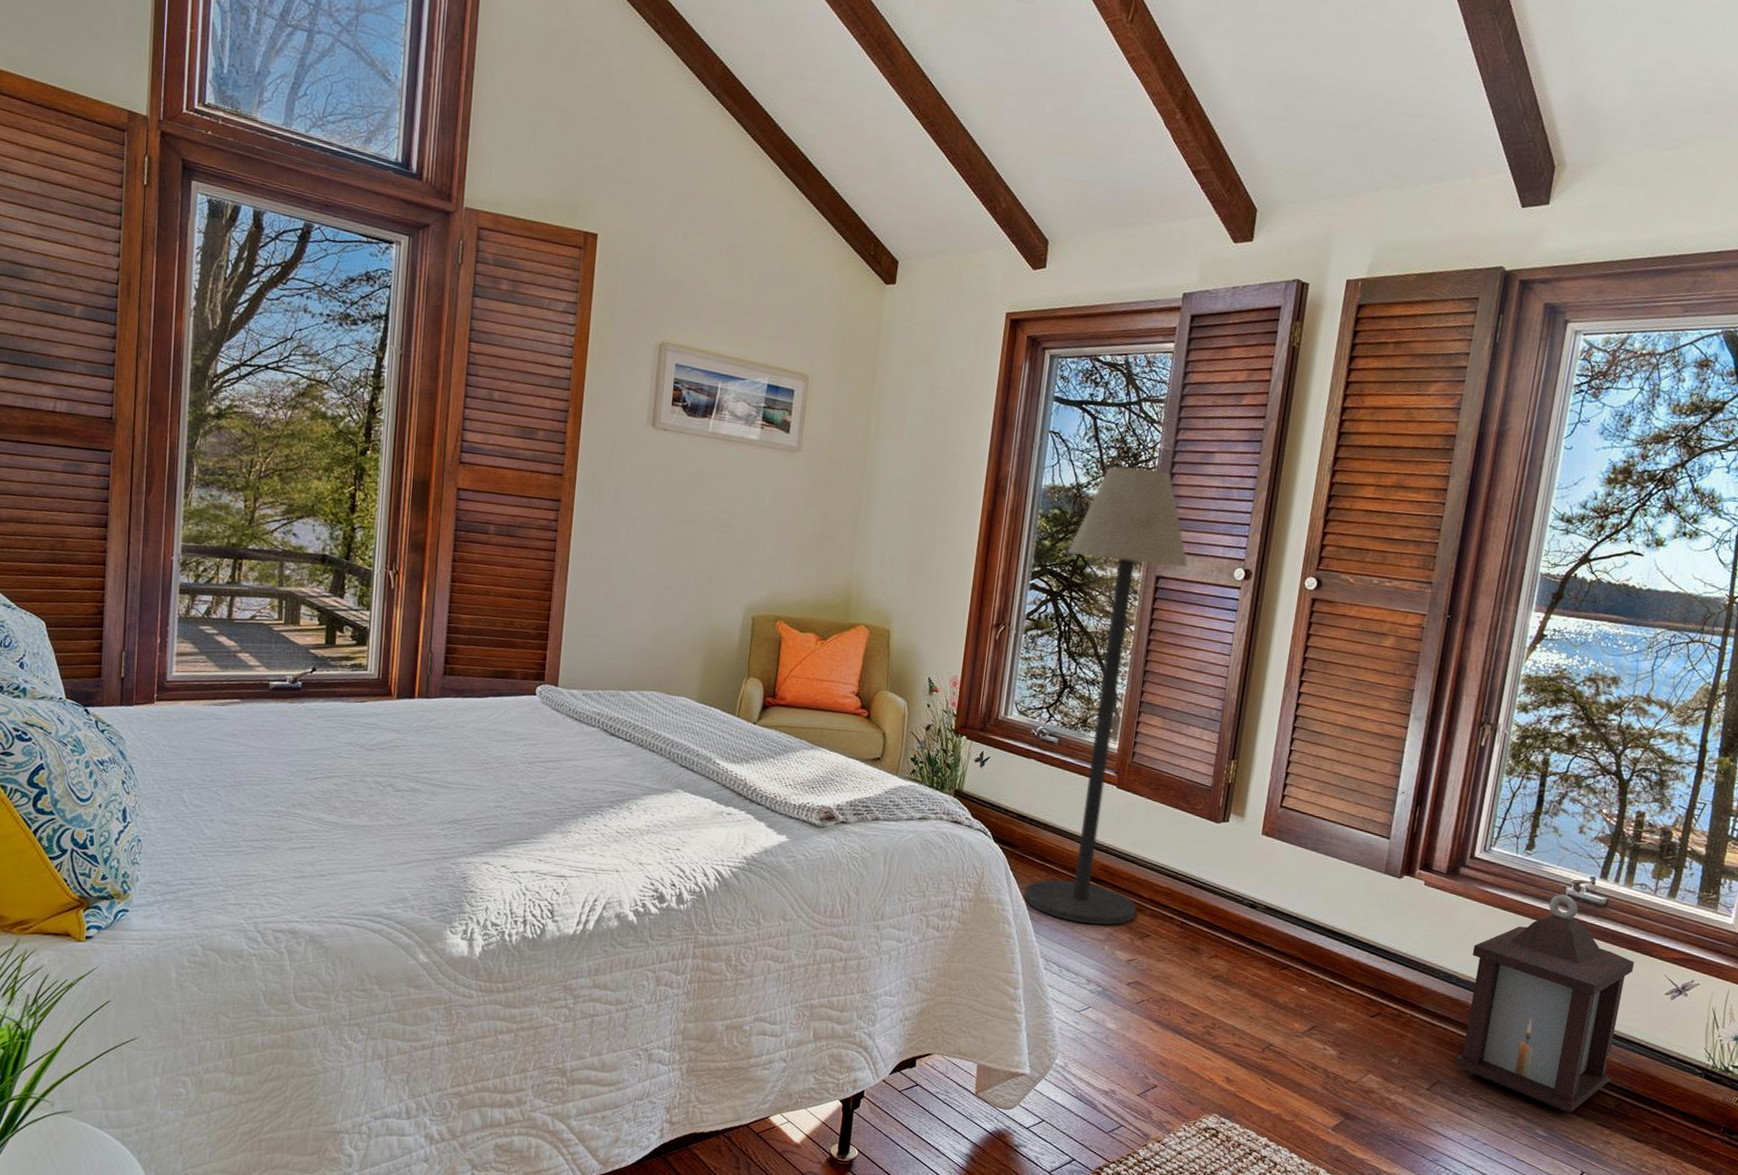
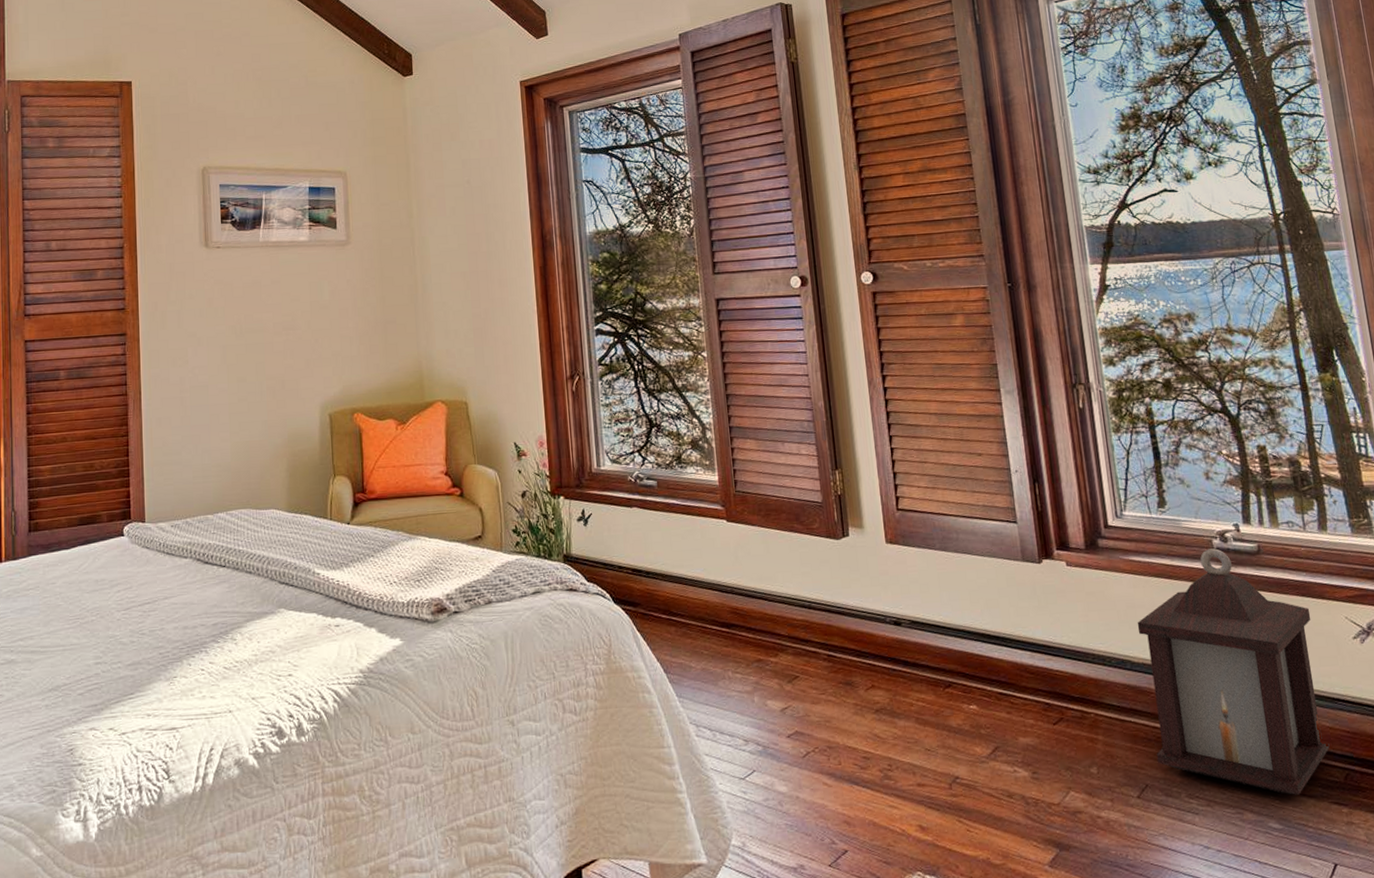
floor lamp: present [1024,465,1188,926] -> none [625,198,779,678]

